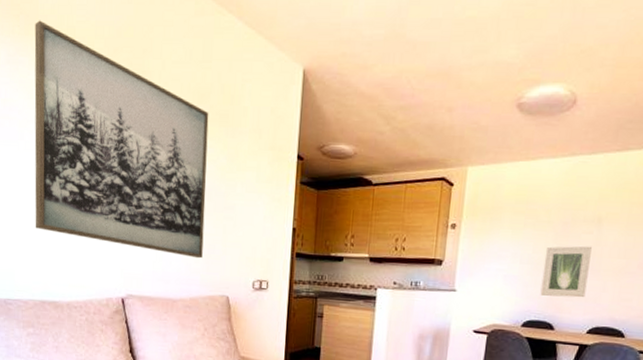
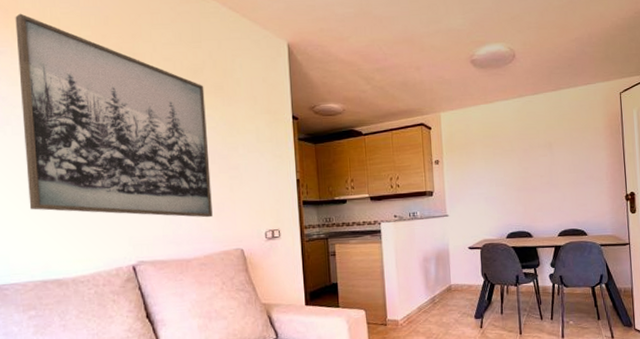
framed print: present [540,246,592,298] -> none [514,166,551,210]

